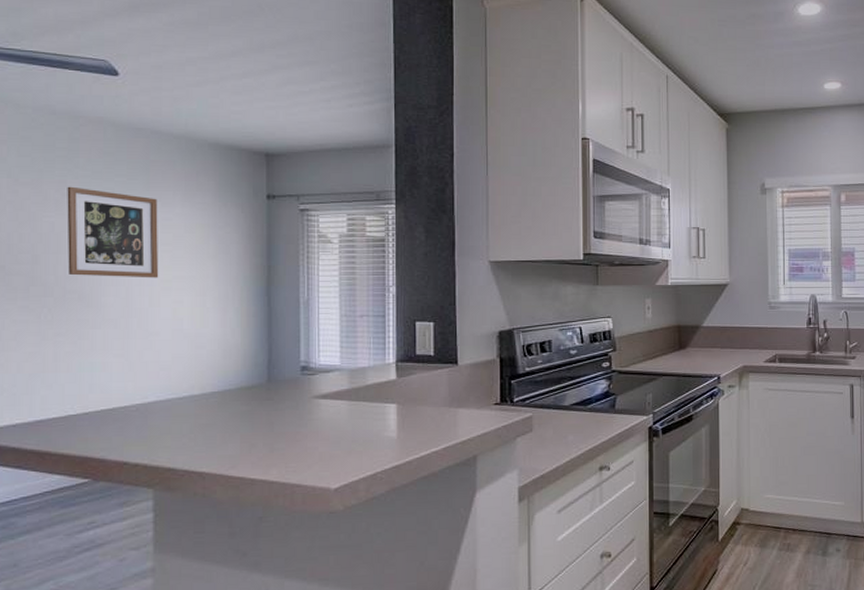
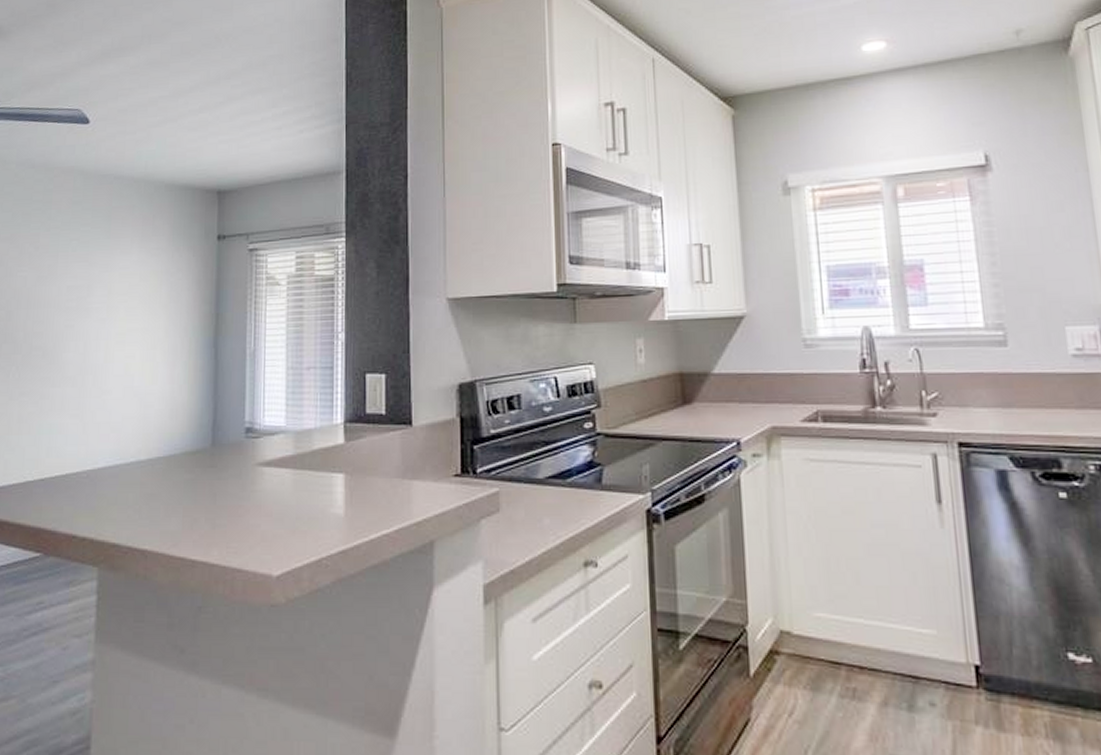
wall art: present [67,186,159,278] -> none [35,239,117,332]

